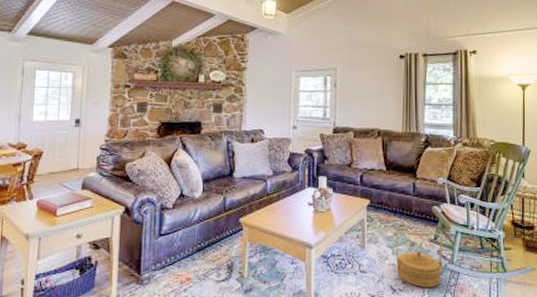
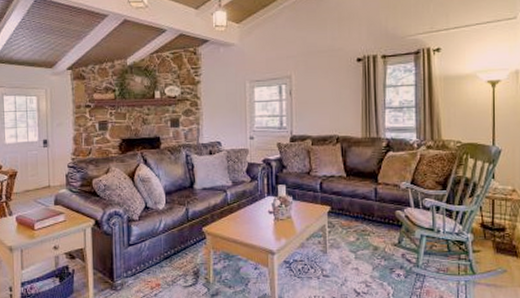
basket: present [395,230,443,287] -> none [358,235,408,290]

